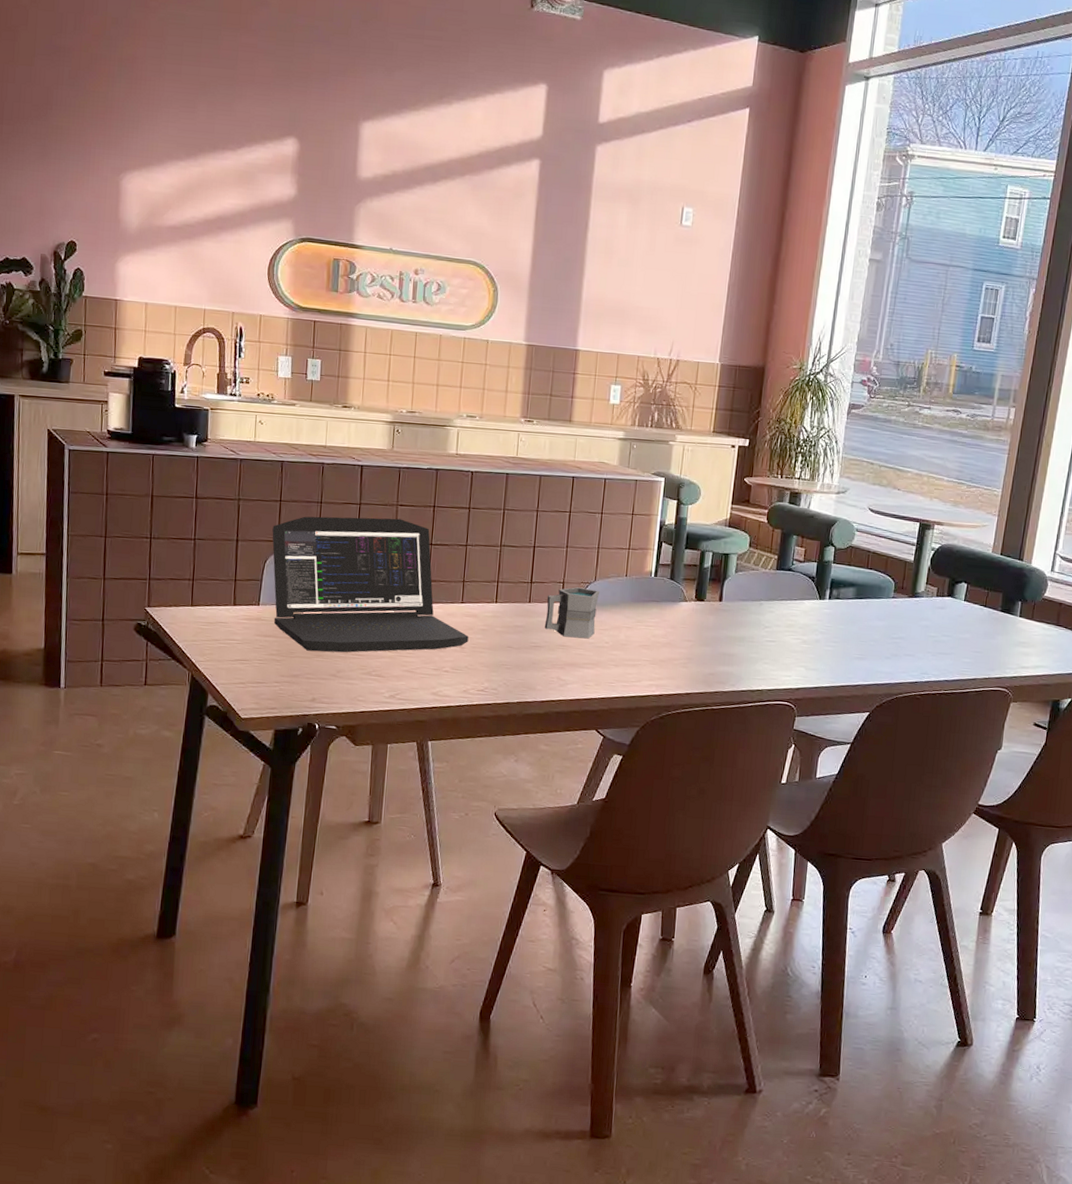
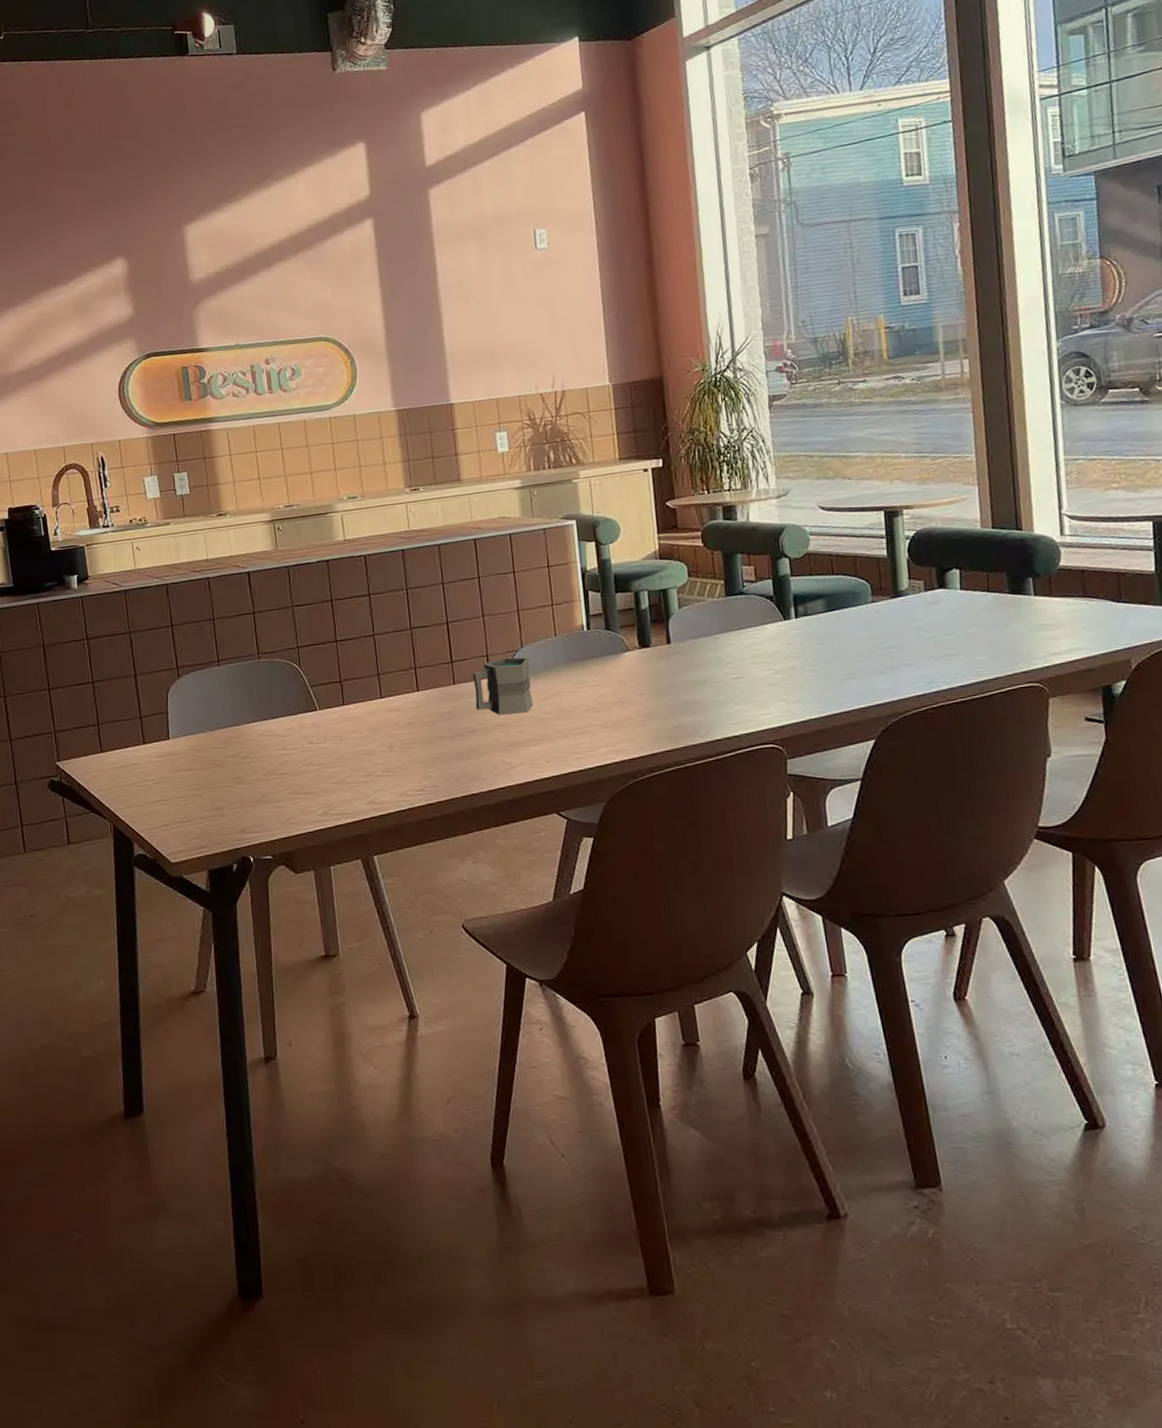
laptop: present [272,516,469,653] -> none [168,620,396,779]

